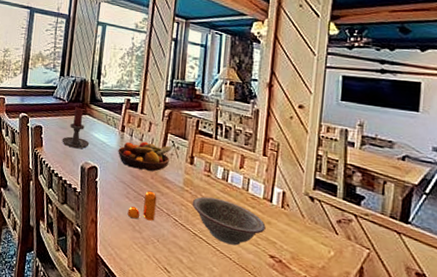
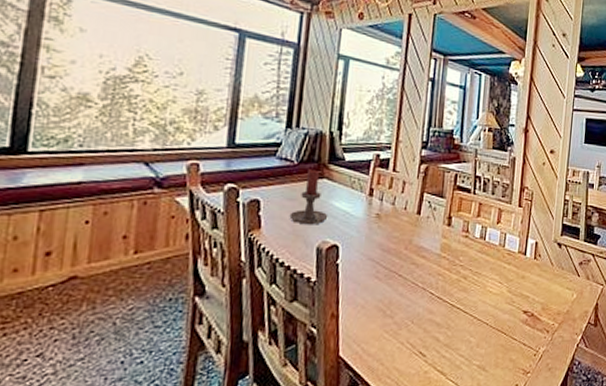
fruit bowl: present [118,141,172,171] -> none [365,206,428,240]
pepper shaker: present [127,190,157,221] -> none [377,265,412,302]
decorative bowl: present [192,196,266,246] -> none [449,261,520,309]

